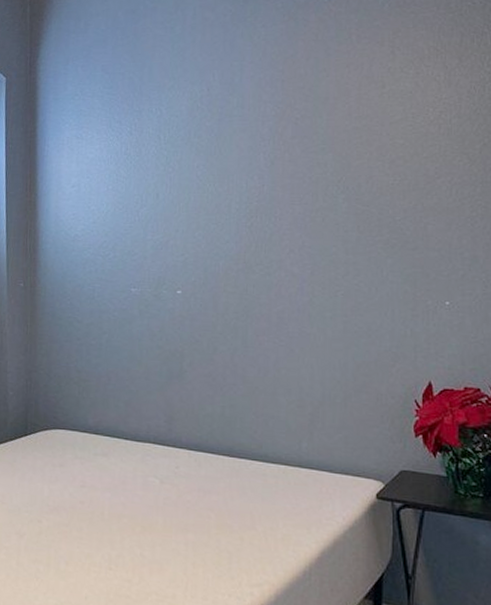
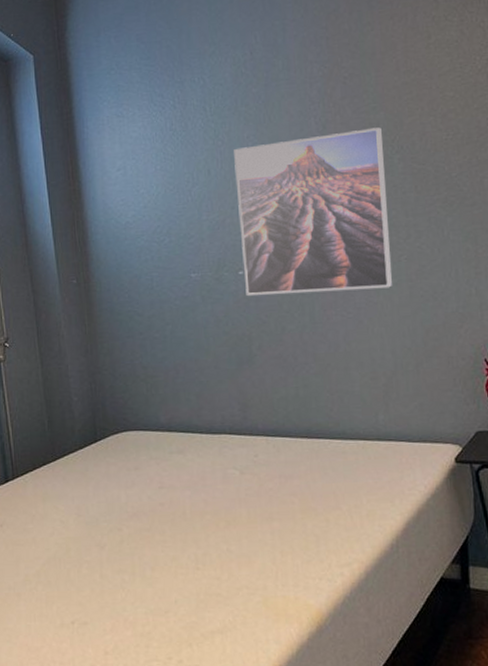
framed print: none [182,168,330,321] -> present [234,127,392,296]

